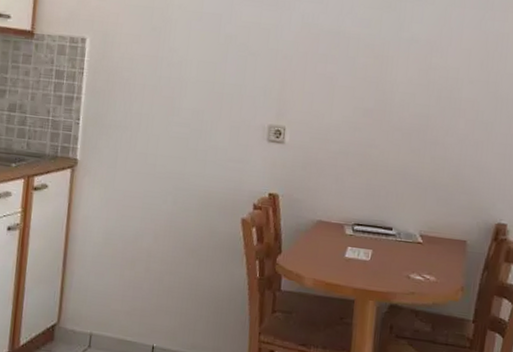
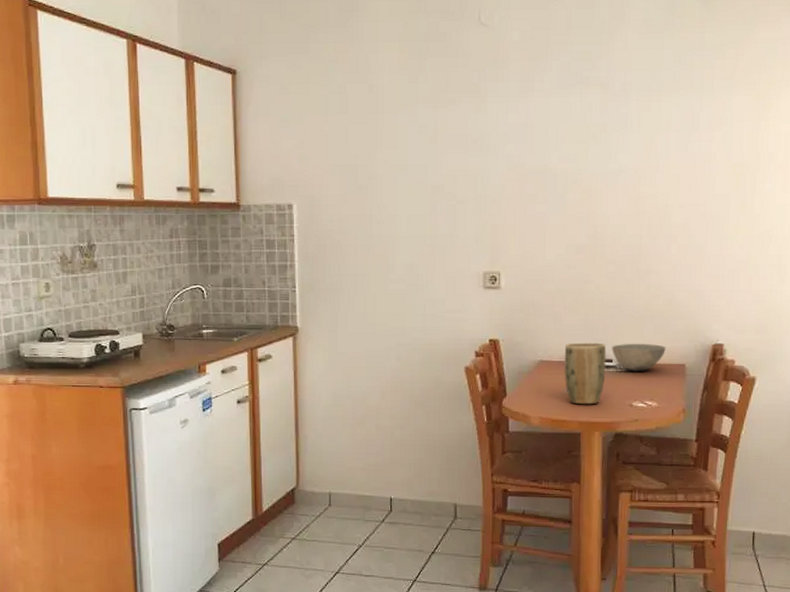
plant pot: none [342,206,387,272] -> present [564,342,607,405]
bowl: none [392,212,448,243] -> present [612,343,666,371]

